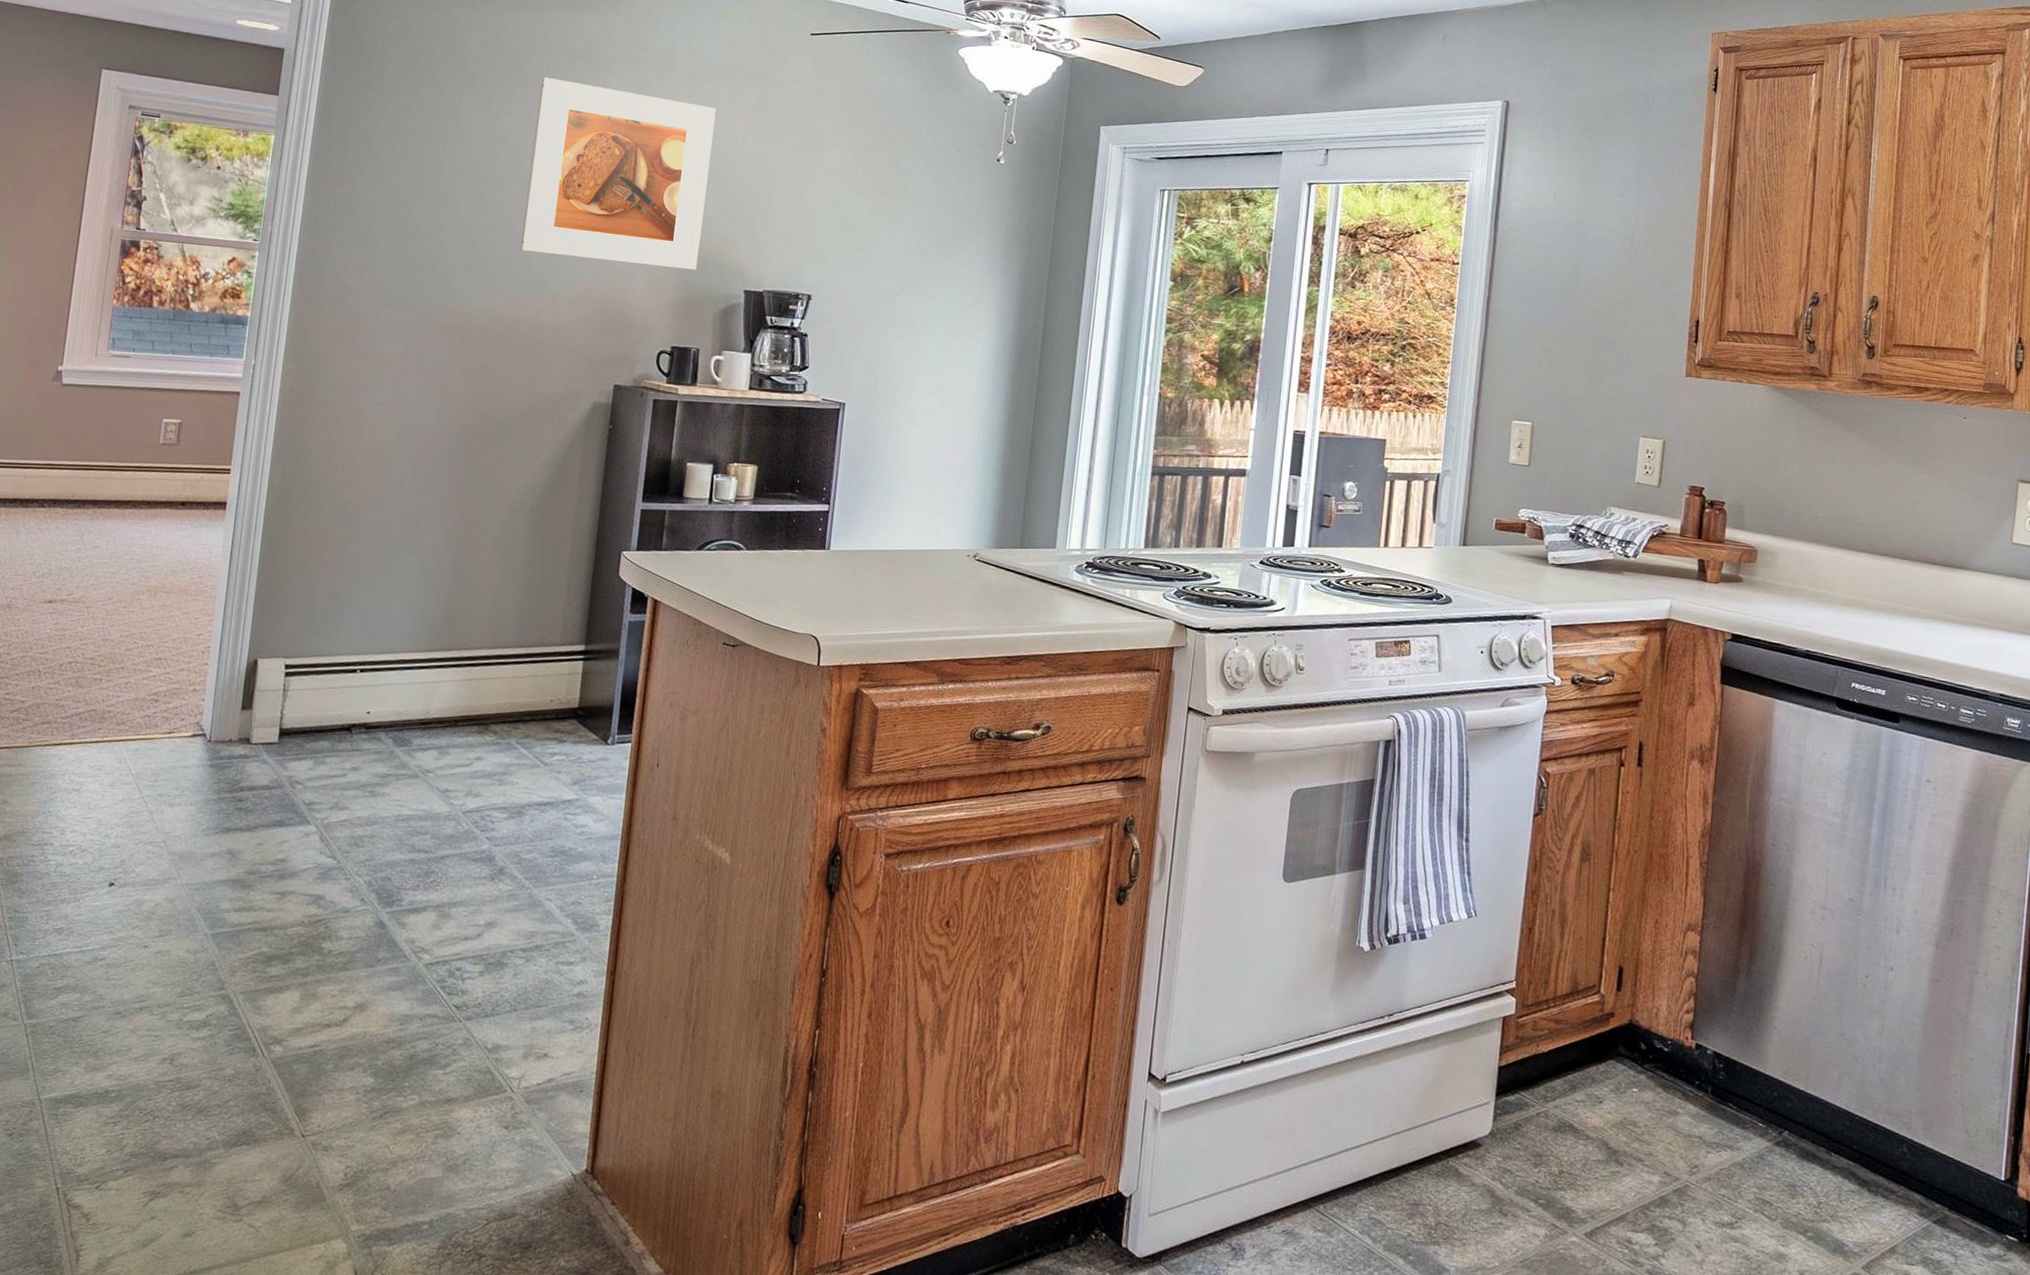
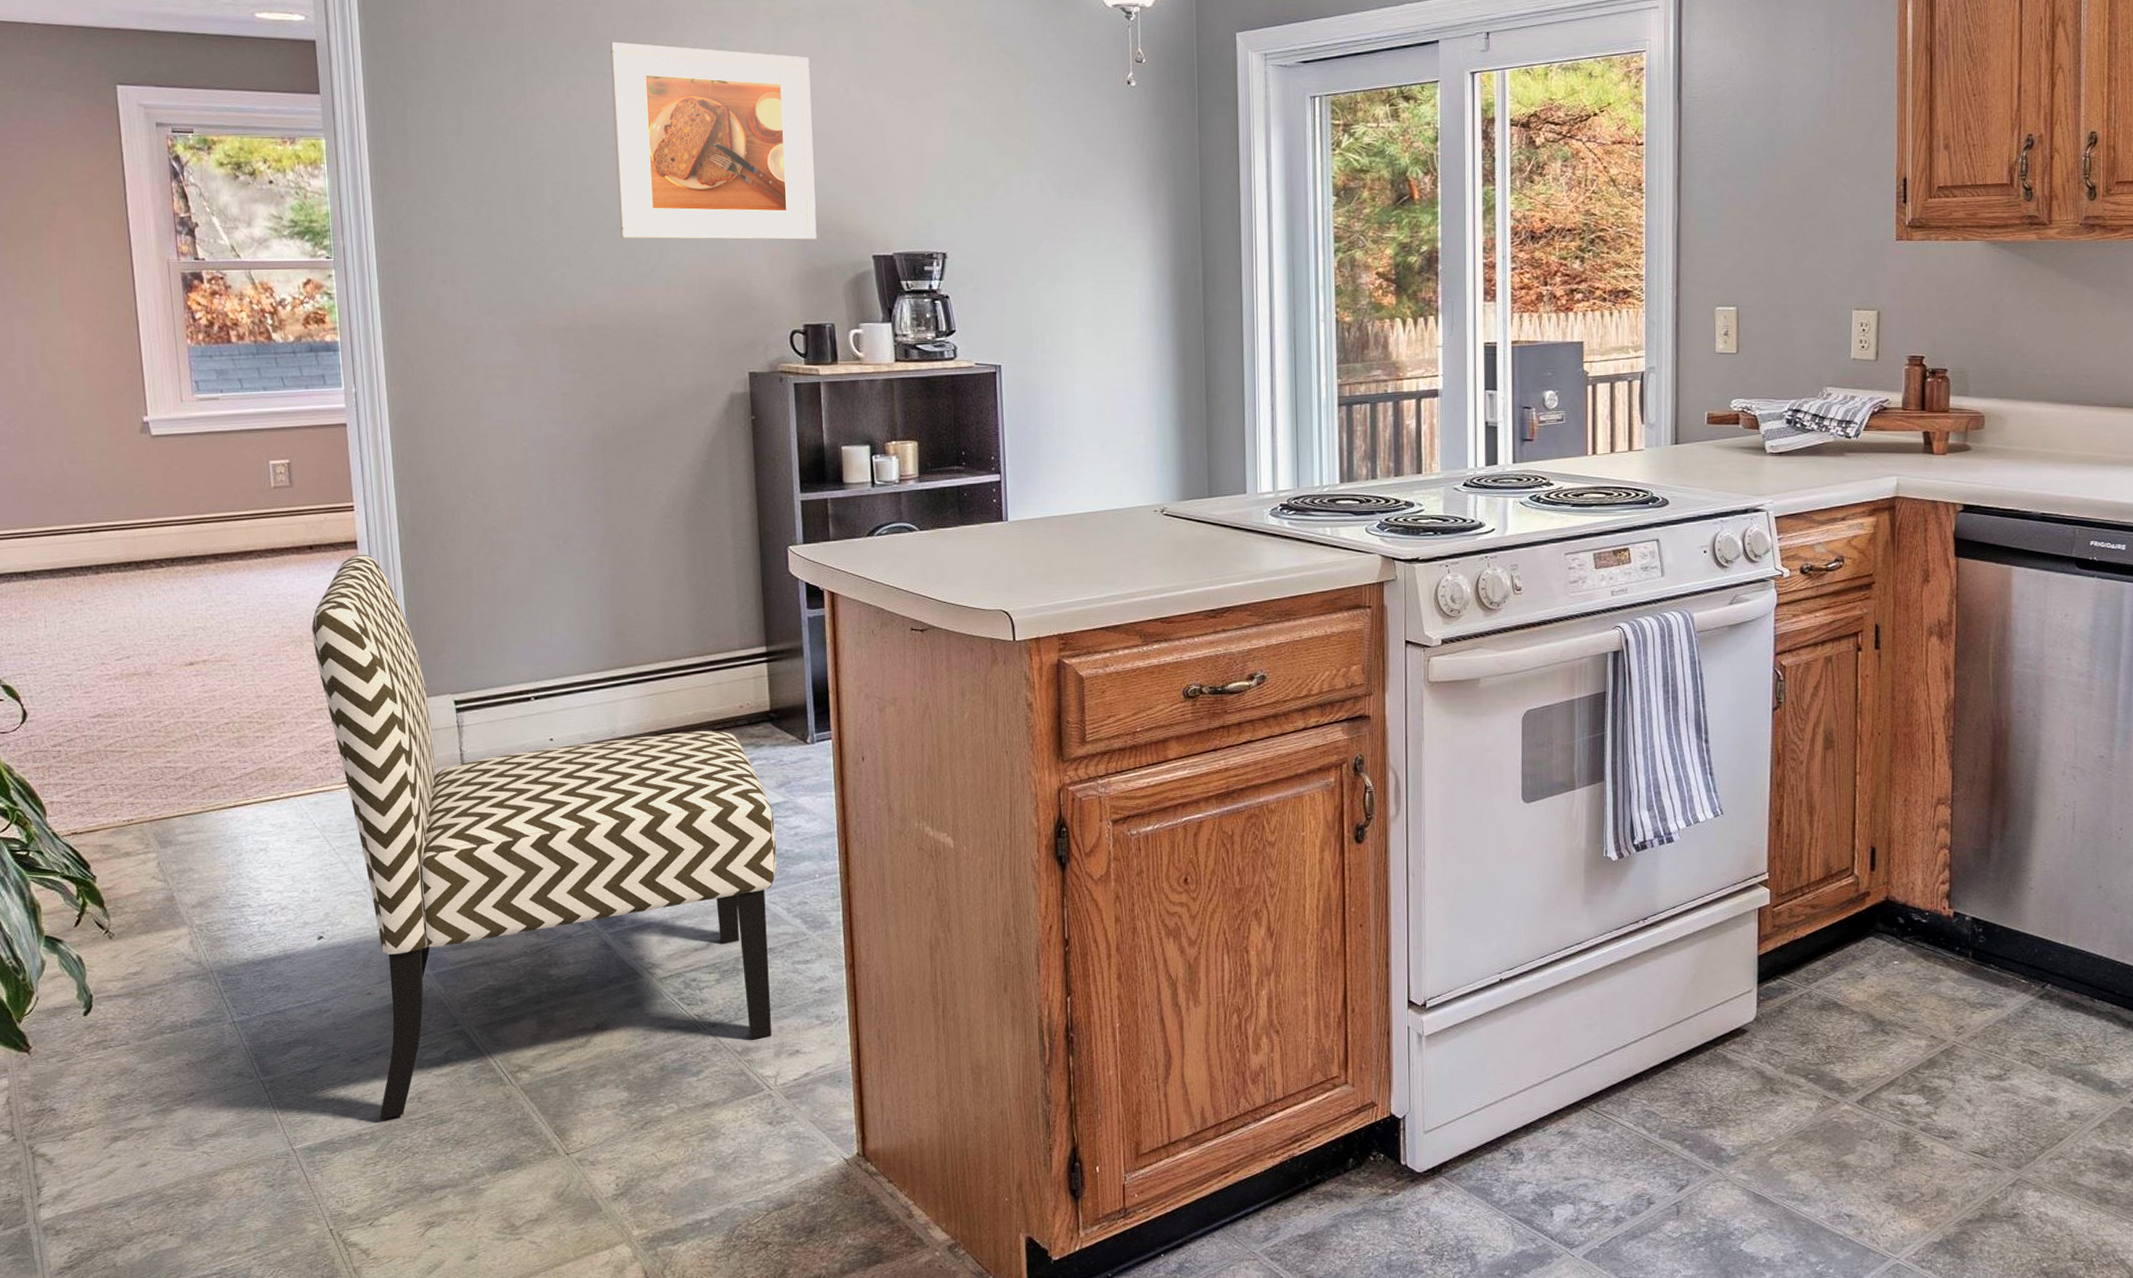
chair: none [129,515,564,1079] -> present [311,554,777,1120]

